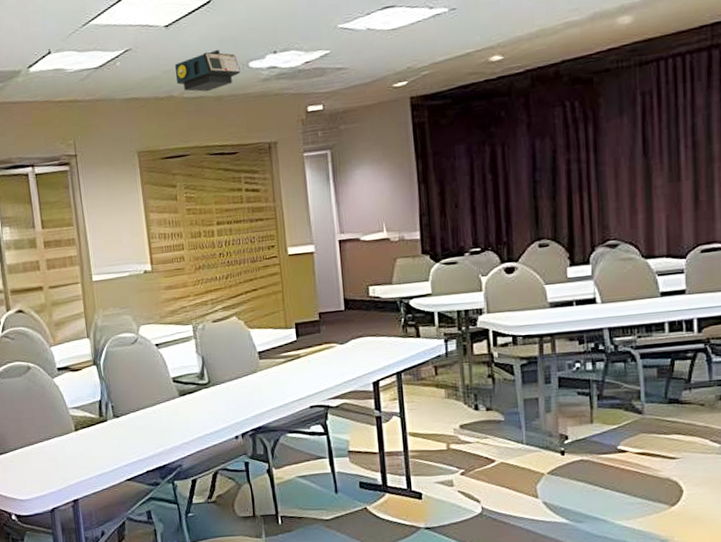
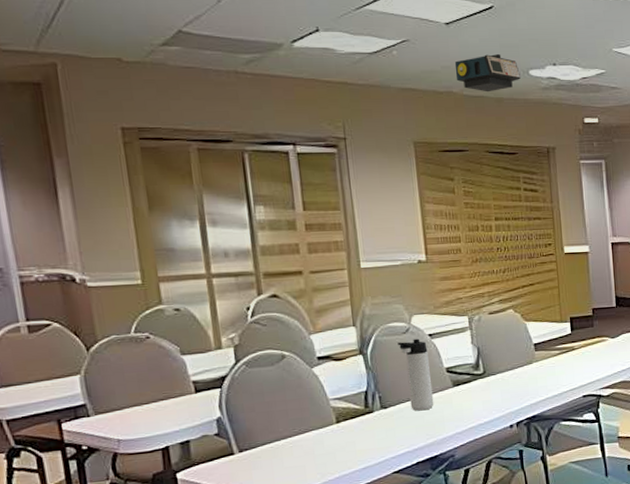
thermos bottle: none [127,349,162,421] -> present [398,338,434,411]

